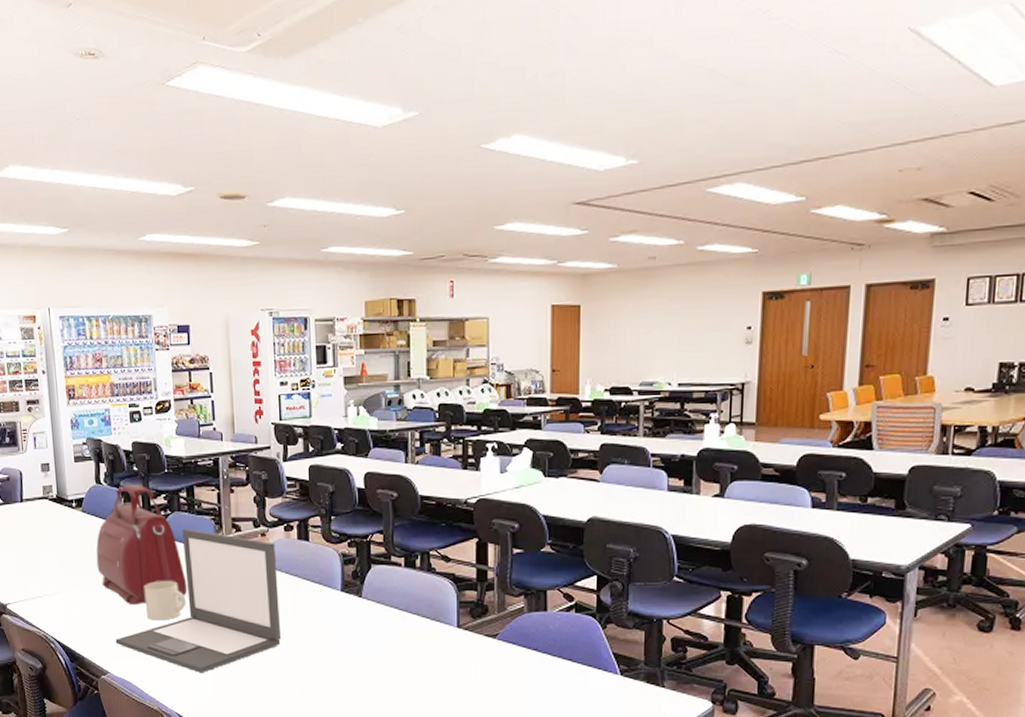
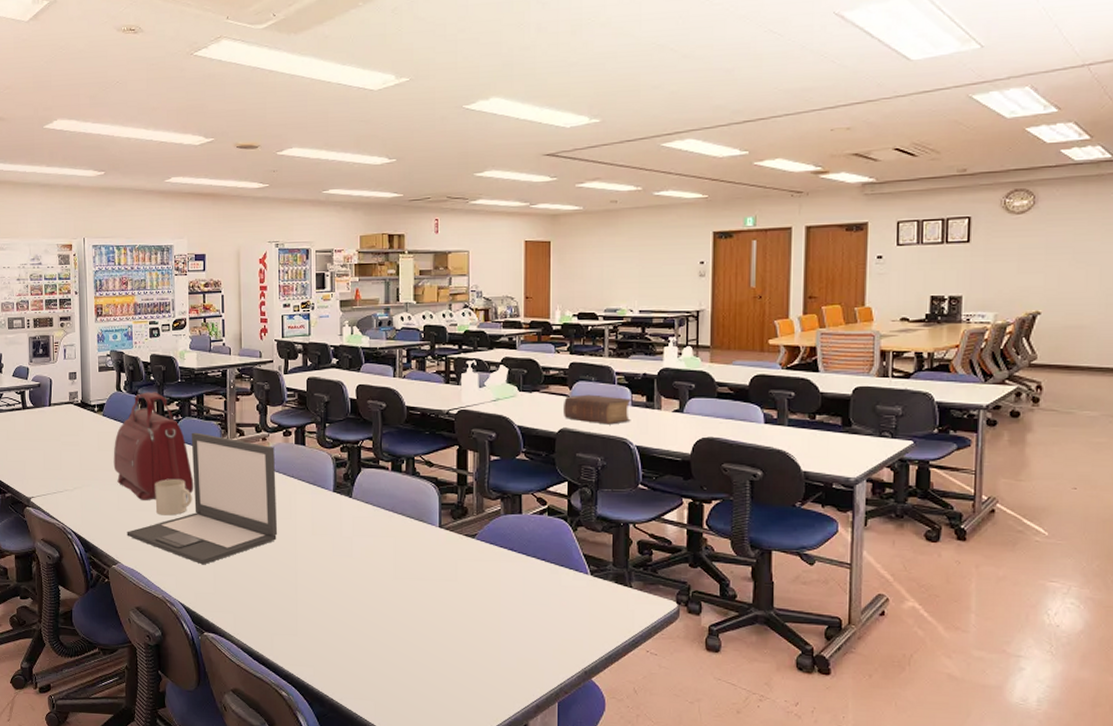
bible: none [593,479,669,512] -> present [564,394,633,425]

